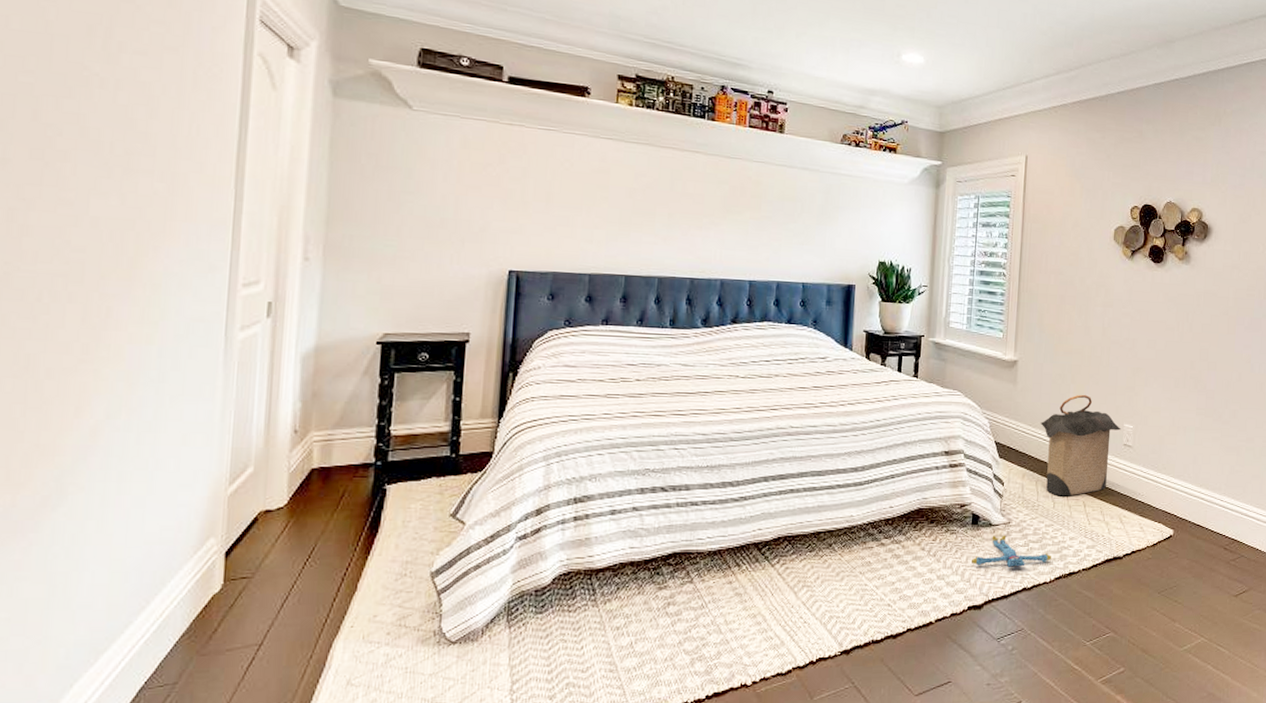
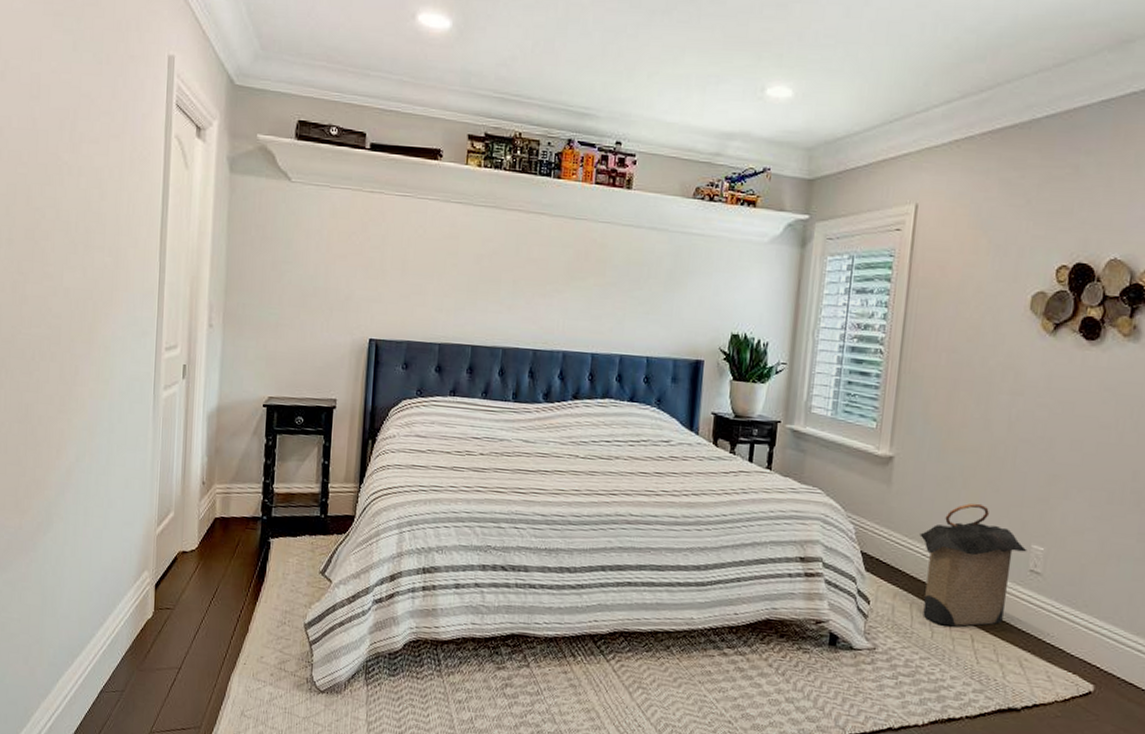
plush toy: present [972,535,1052,568] -> none [827,661,927,703]

